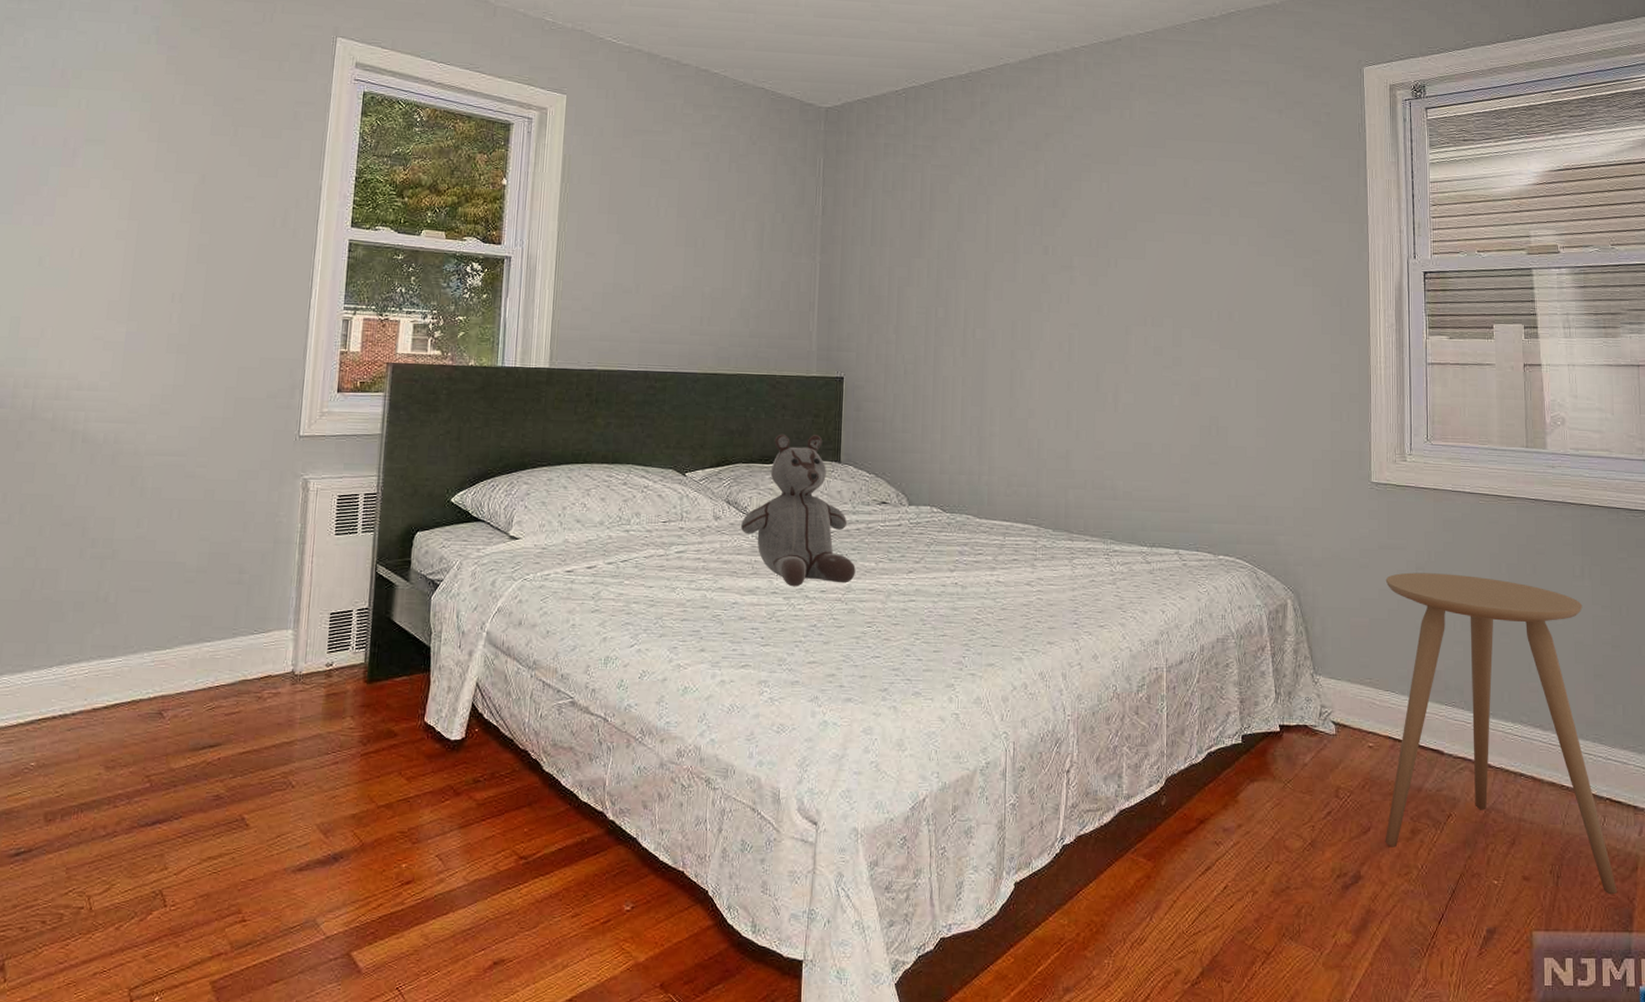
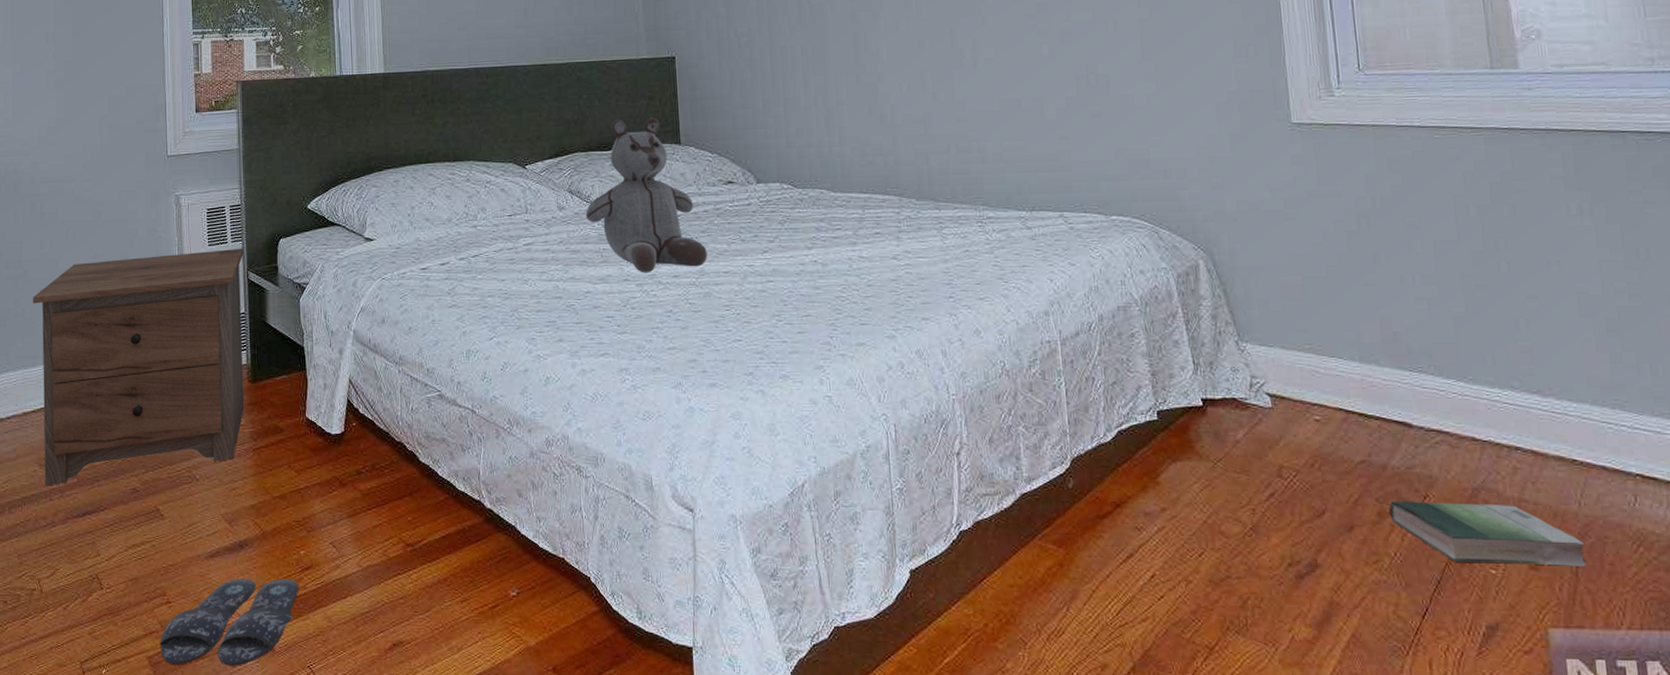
nightstand: none [109,539,375,791] -> present [32,248,245,486]
slippers: none [227,893,395,990] -> present [160,578,298,666]
side table: present [1385,572,1618,895] -> none [1319,221,1662,587]
book: none [1420,820,1566,877] -> present [1389,501,1587,567]

